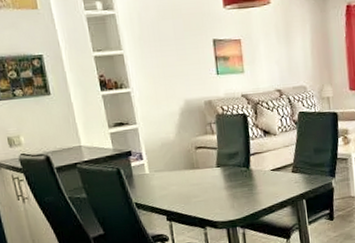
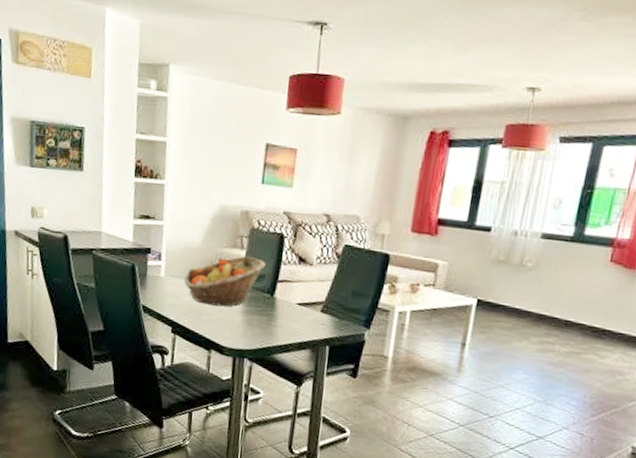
fruit basket: none [167,139,237,190] -> present [183,256,266,307]

